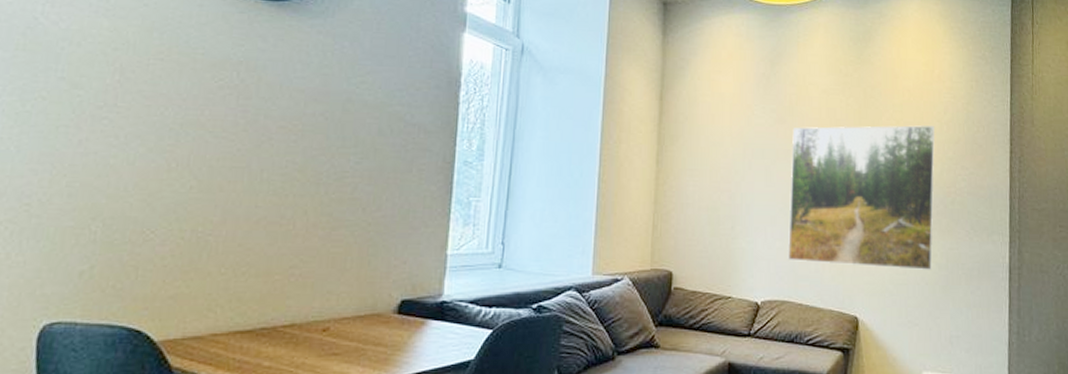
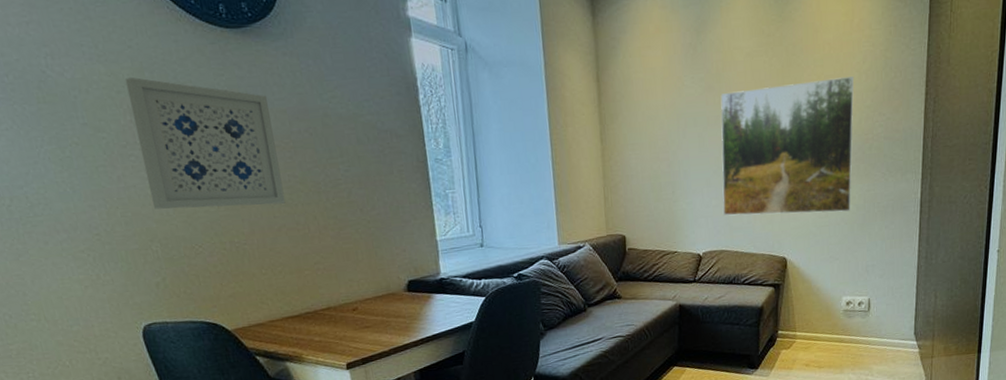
wall art: none [110,35,287,192] -> present [125,76,286,209]

